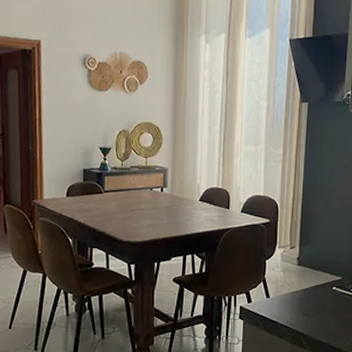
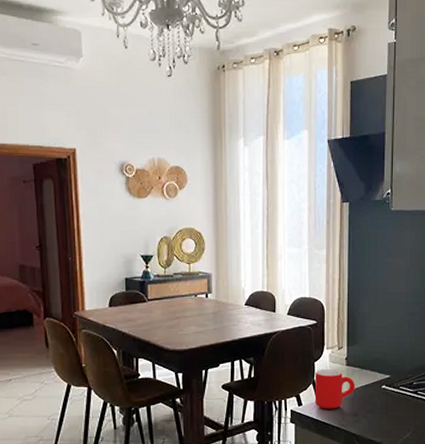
mug: none [264,267,306,308] -> present [314,368,356,409]

